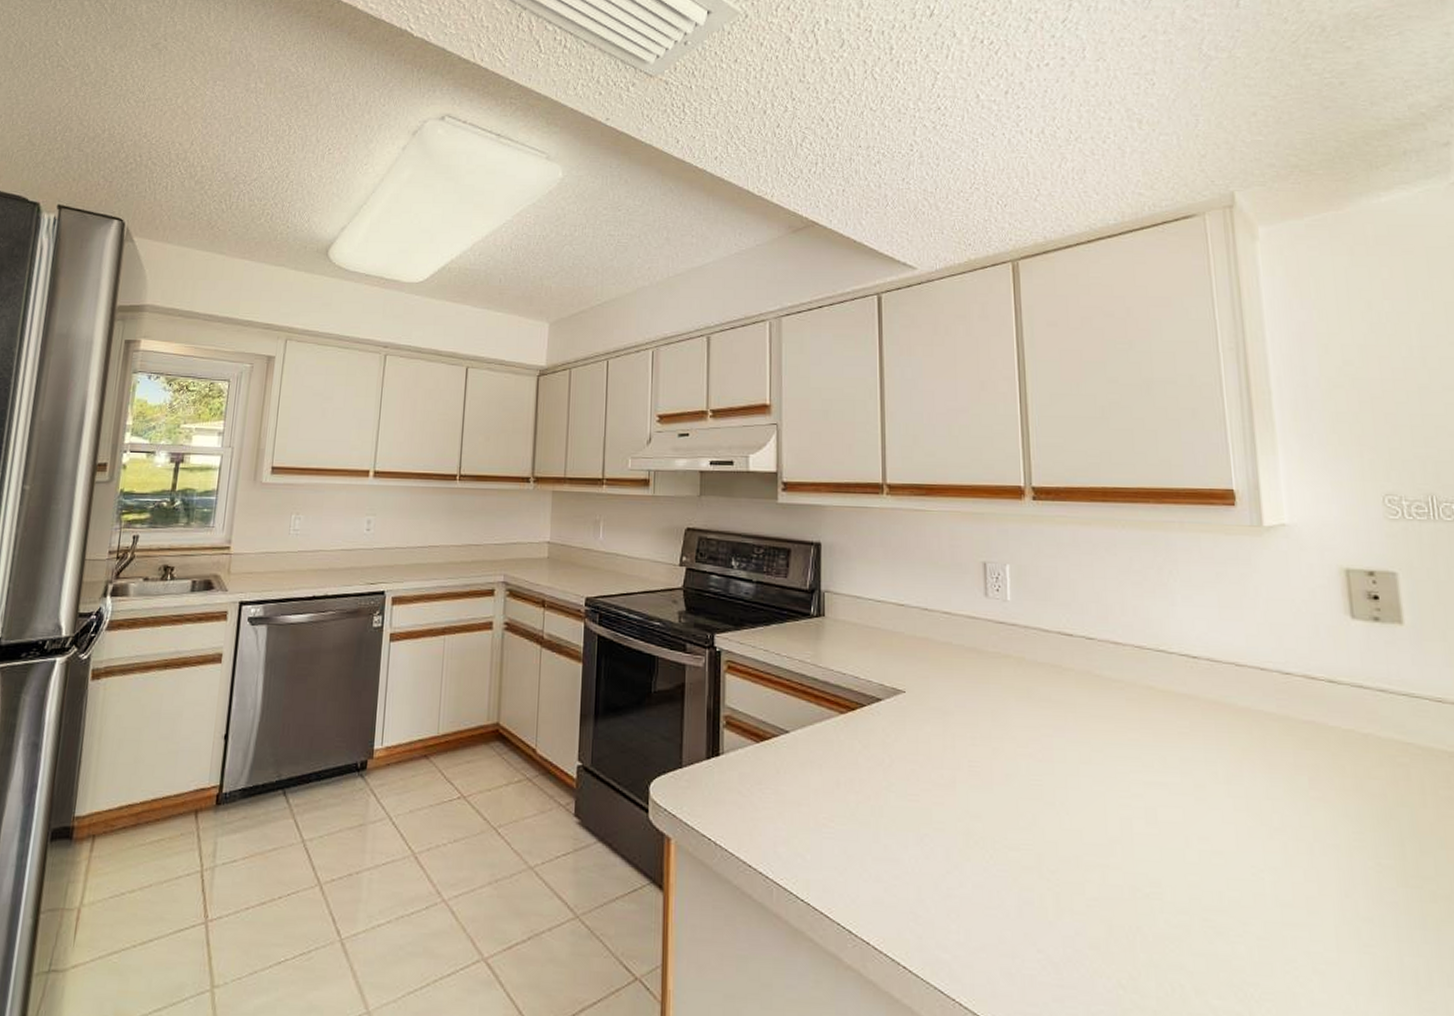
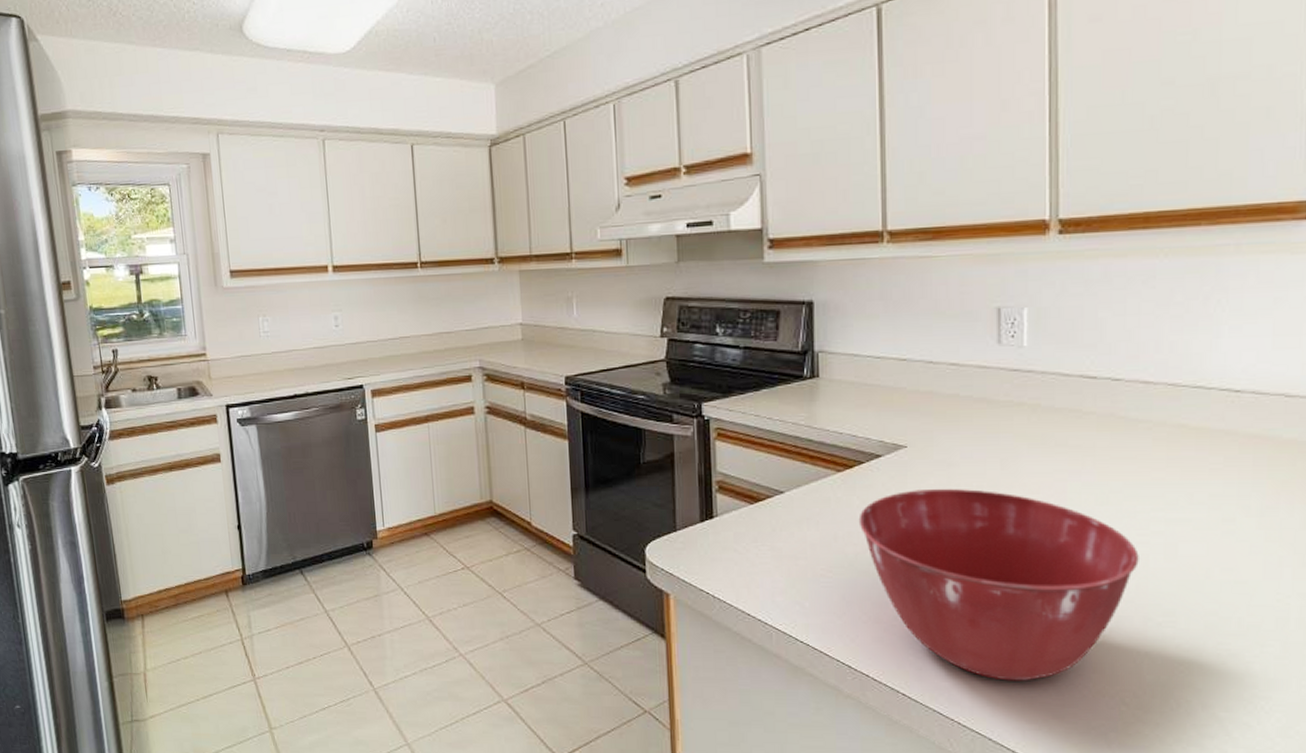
mixing bowl: none [860,736,1123,956] -> present [858,488,1139,681]

